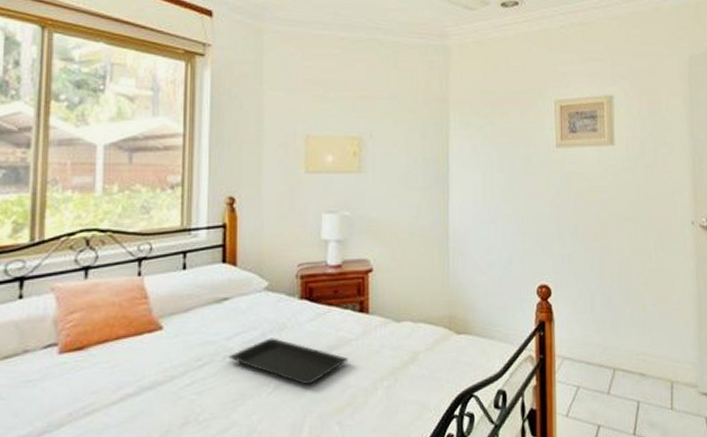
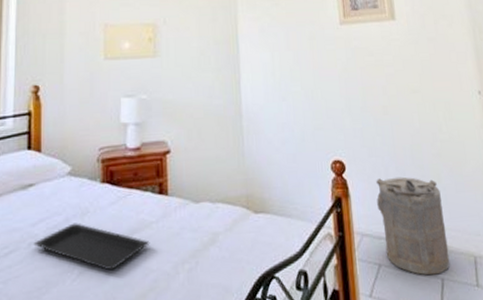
laundry hamper: none [580,303,647,398] -> present [376,176,450,276]

